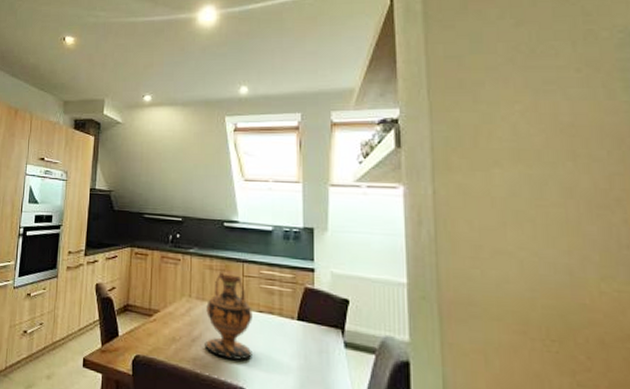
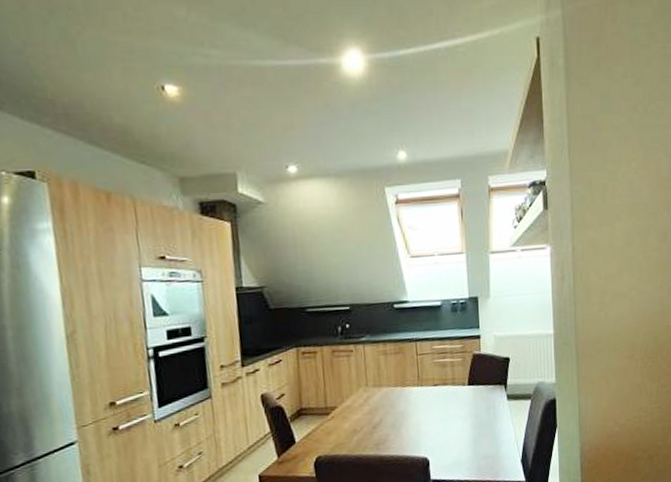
vase: present [204,271,252,360] -> none [384,354,431,436]

